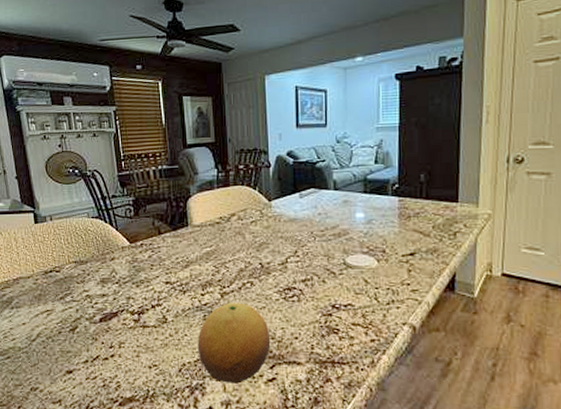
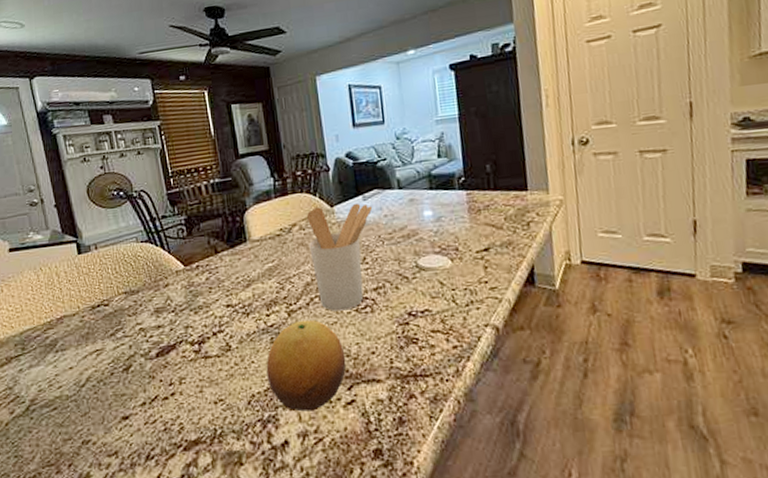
utensil holder: none [245,200,308,297] -> present [306,203,373,311]

